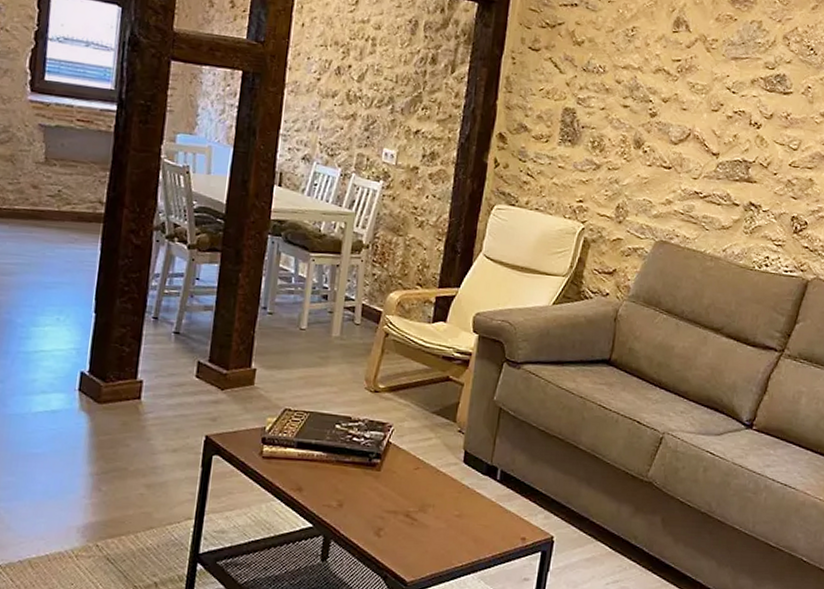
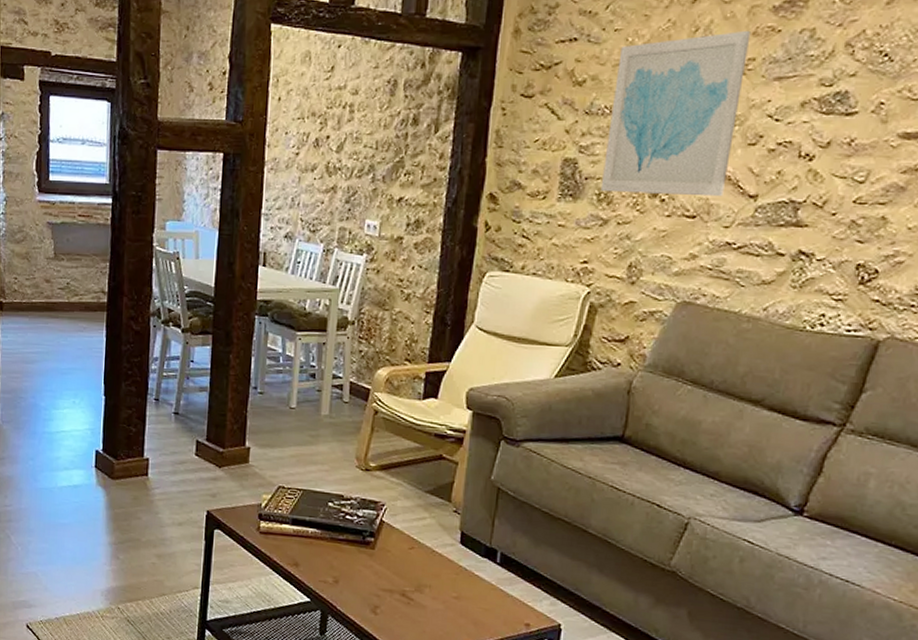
wall art: none [594,15,715,153] -> present [600,30,751,197]

